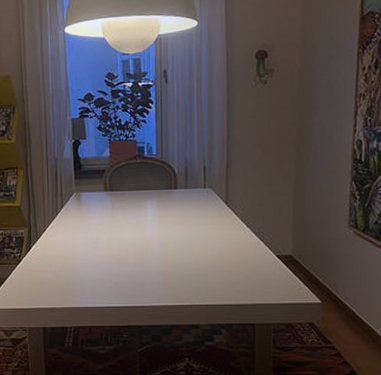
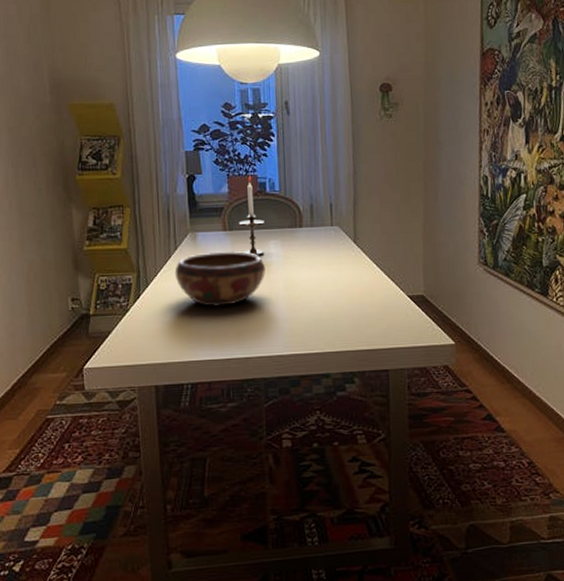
decorative bowl: none [61,209,142,261] -> present [174,251,265,308]
candlestick: none [118,140,142,215] -> present [238,175,265,256]

